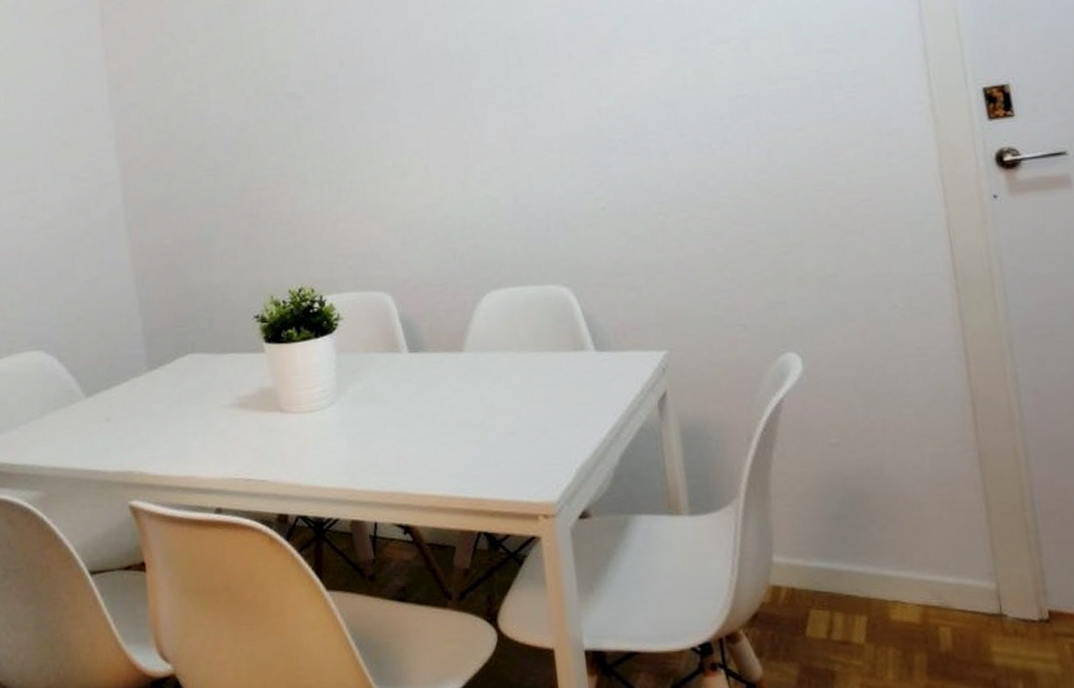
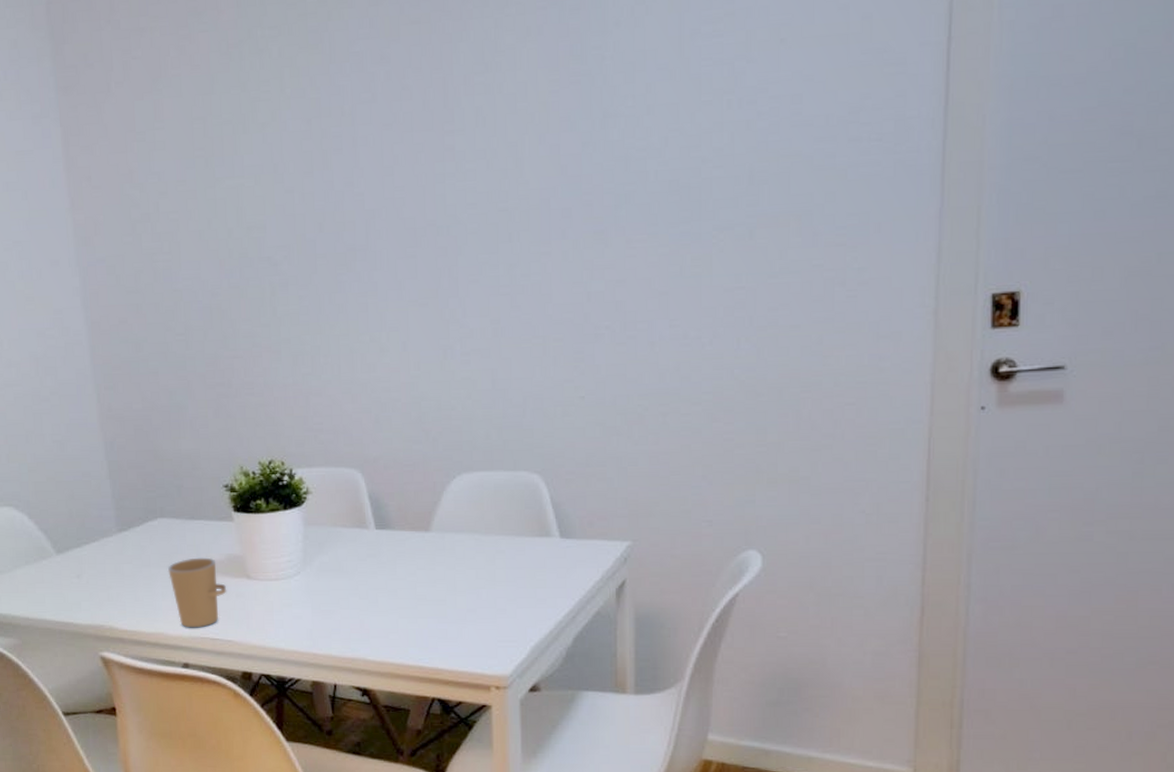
cup: none [199,392,260,469] -> present [167,557,227,628]

